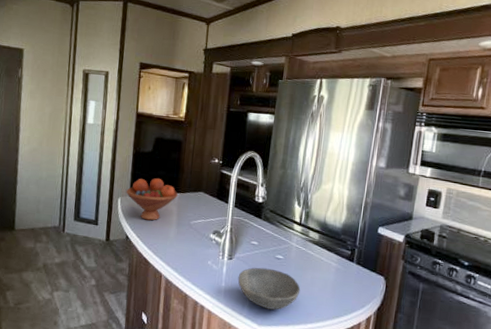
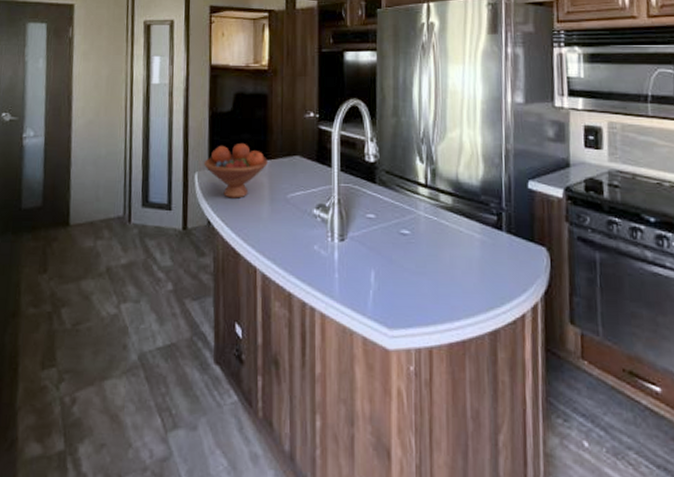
bowl: present [238,267,301,310] -> none [354,248,438,305]

